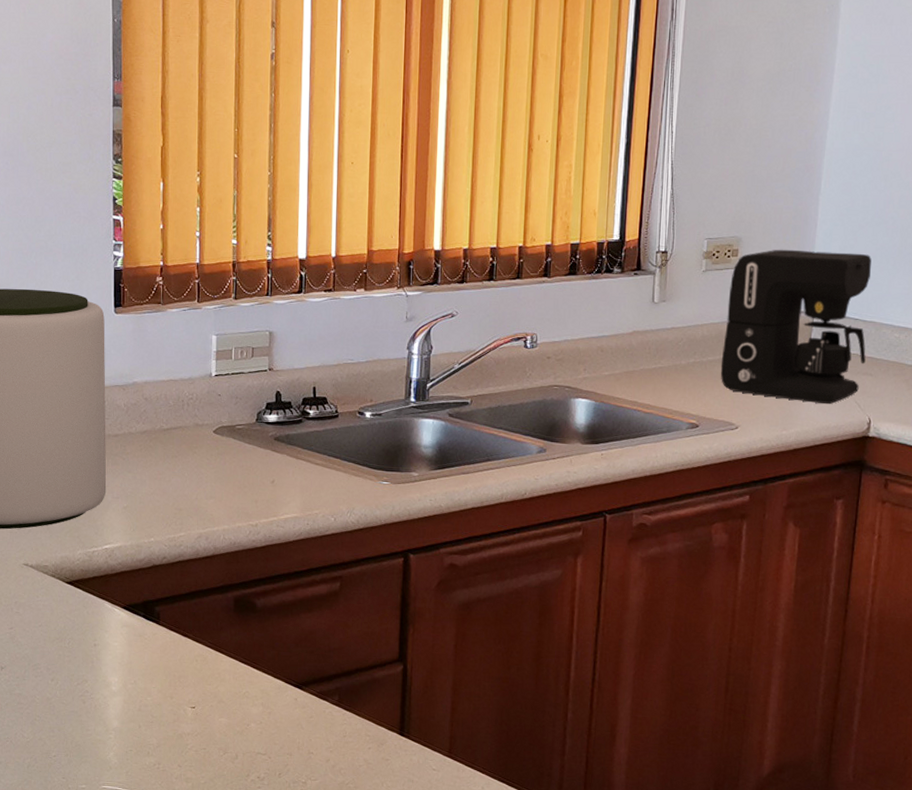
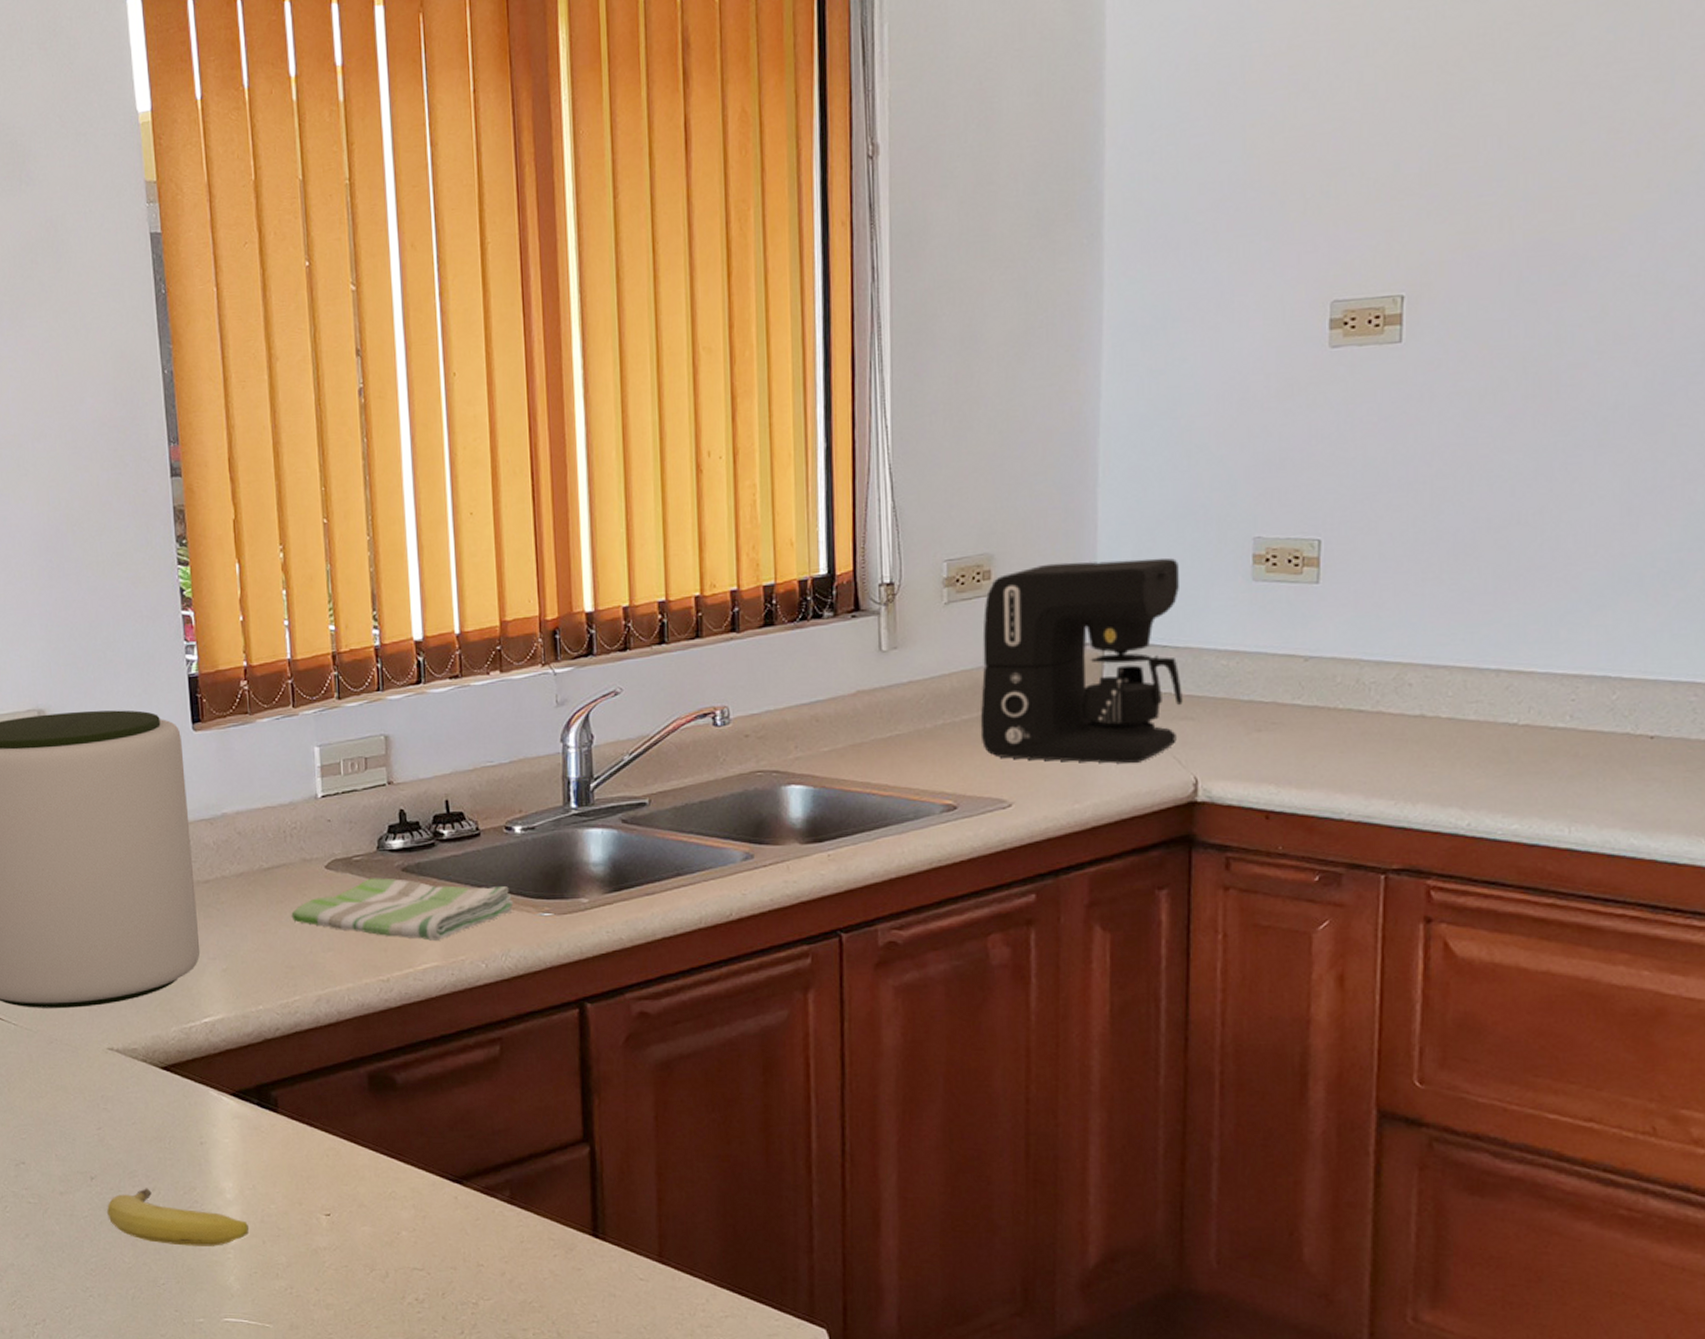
fruit: none [12,678,129,728] -> present [106,1188,250,1246]
dish towel: none [183,443,360,497] -> present [291,878,514,941]

